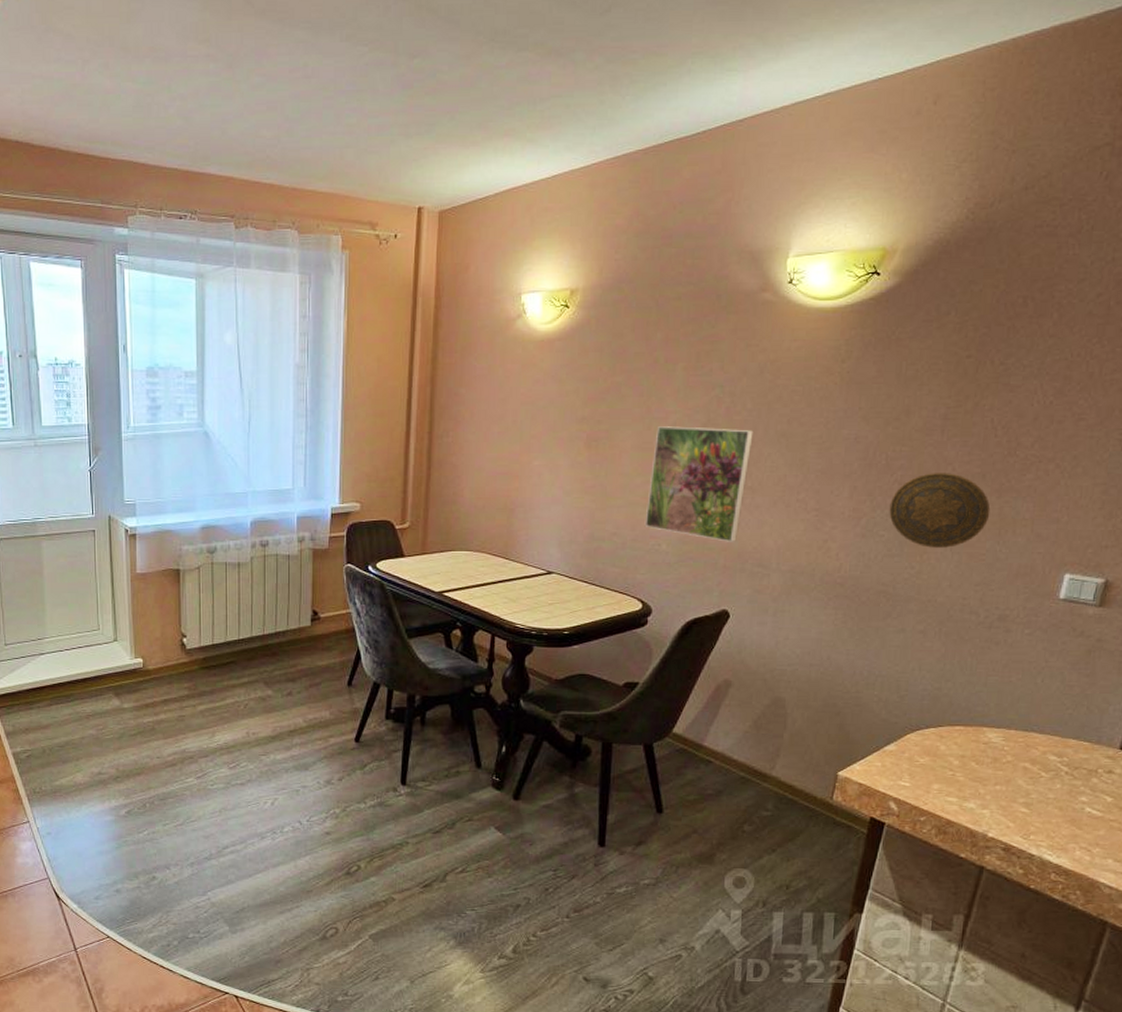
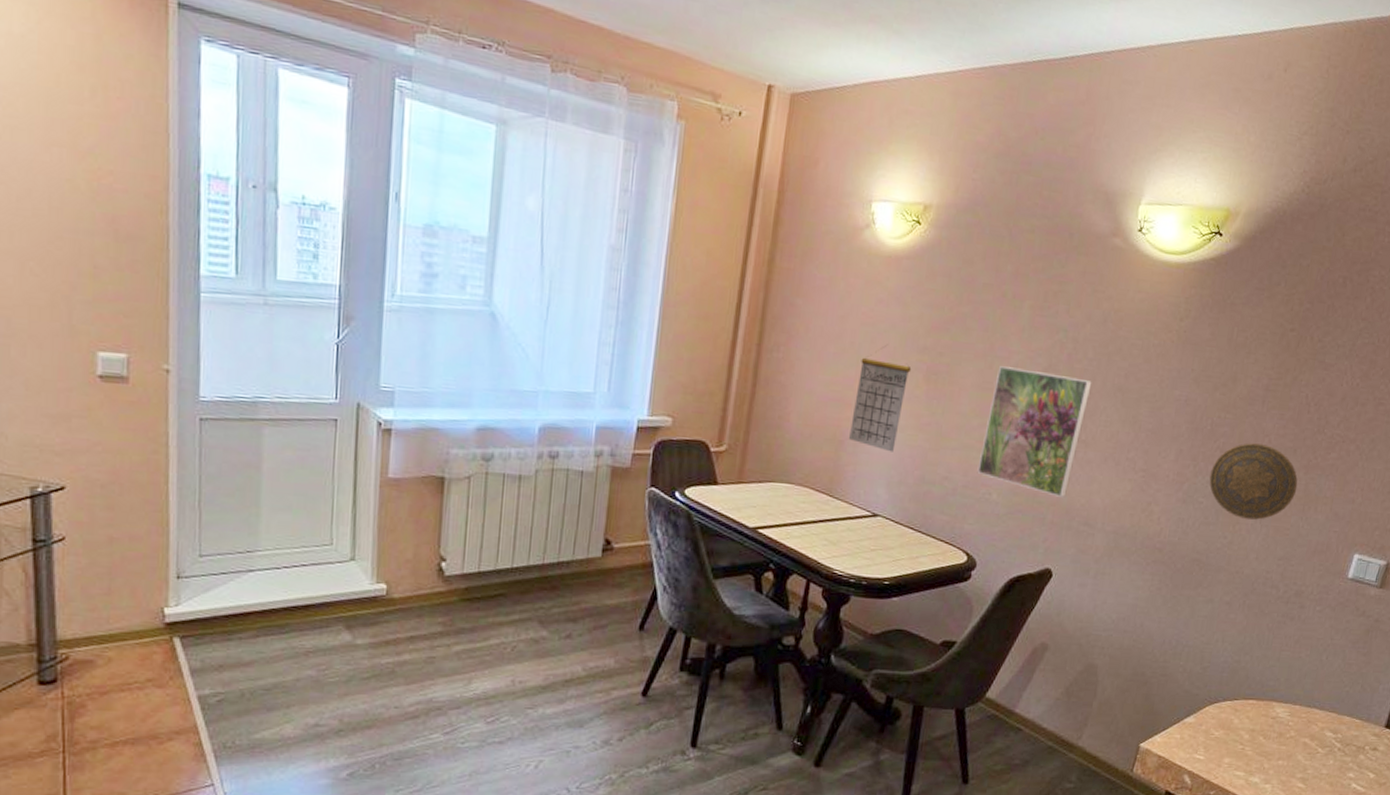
calendar: none [519,419,572,515] -> present [849,344,912,452]

